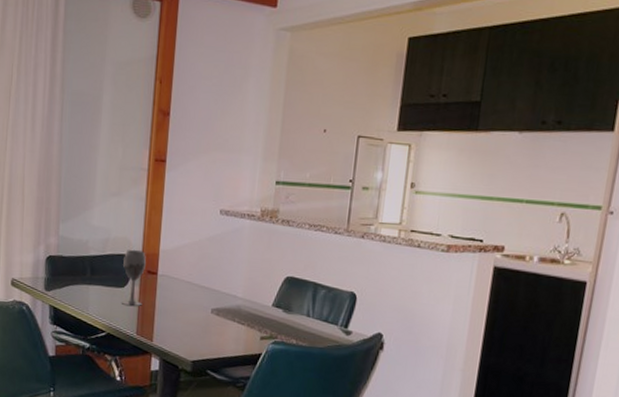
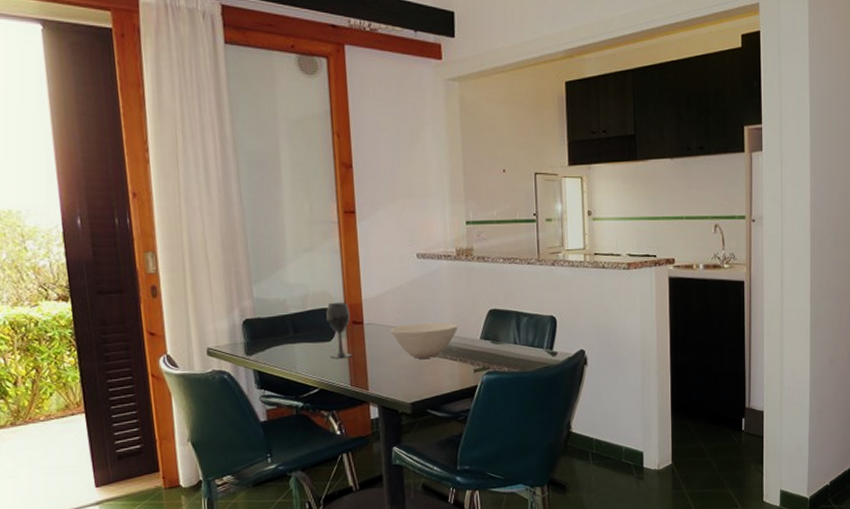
bowl: none [183,280,252,319] -> present [391,322,459,359]

